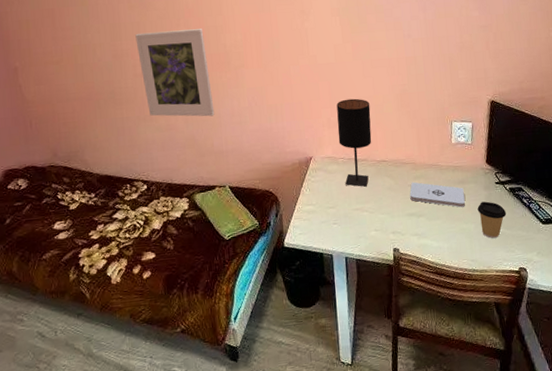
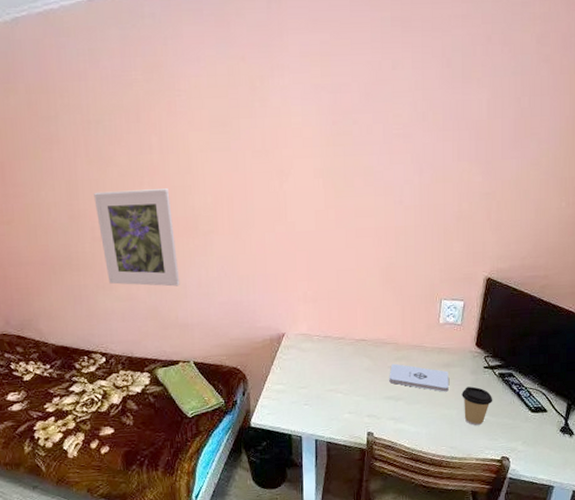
table lamp: present [336,98,372,187] -> none [314,271,352,367]

